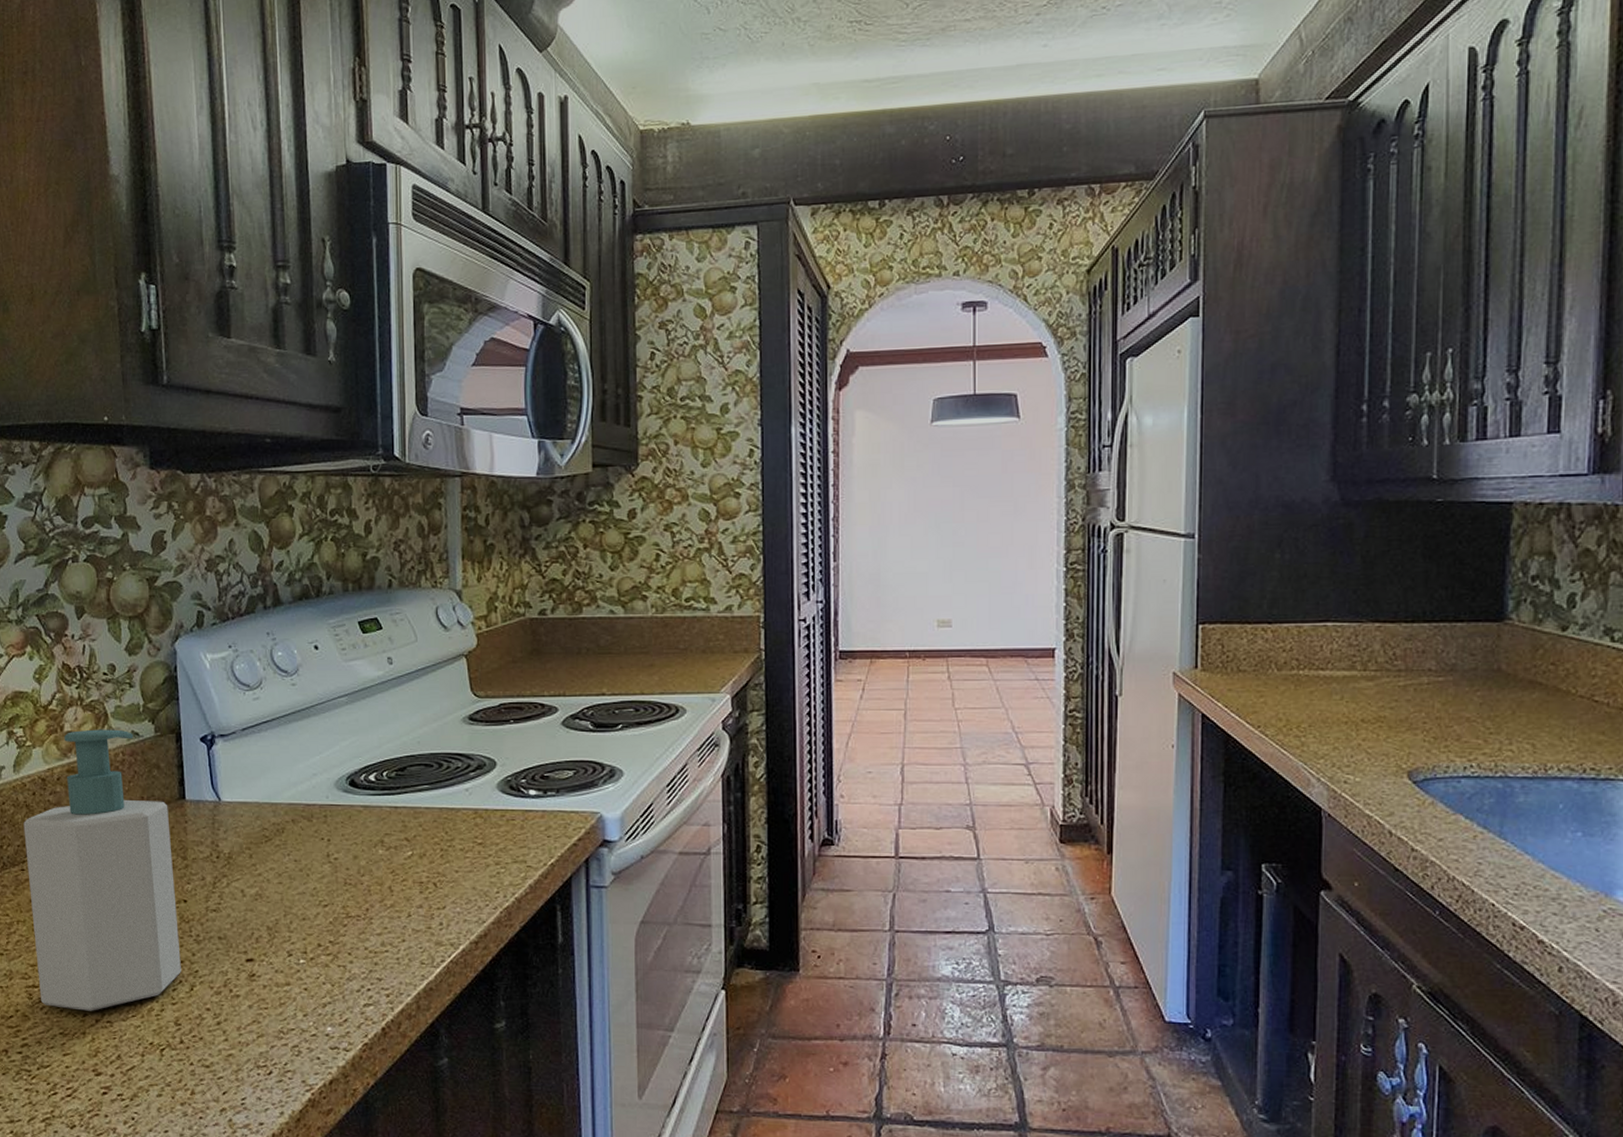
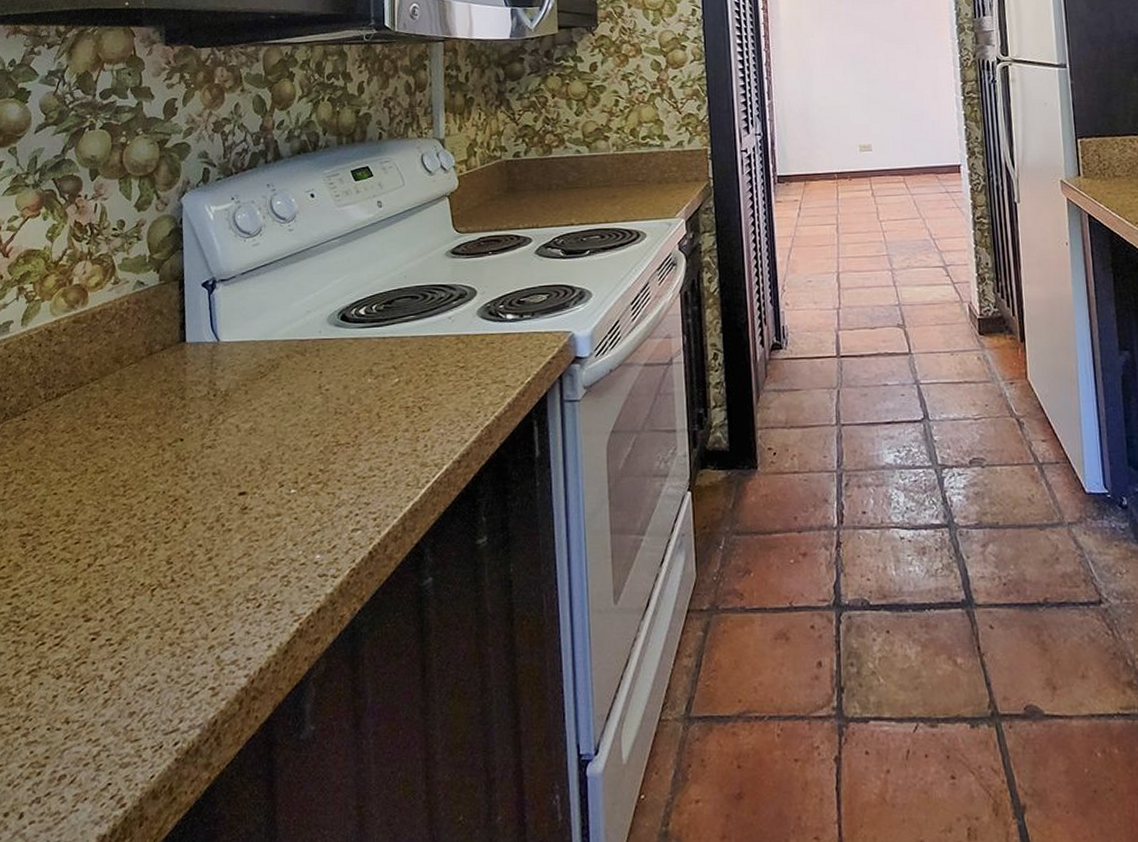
soap bottle: present [23,729,181,1011] -> none [28,280,175,556]

